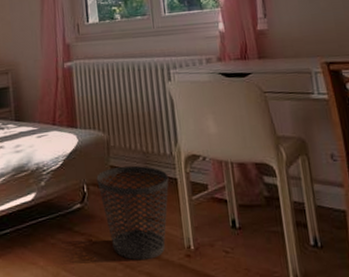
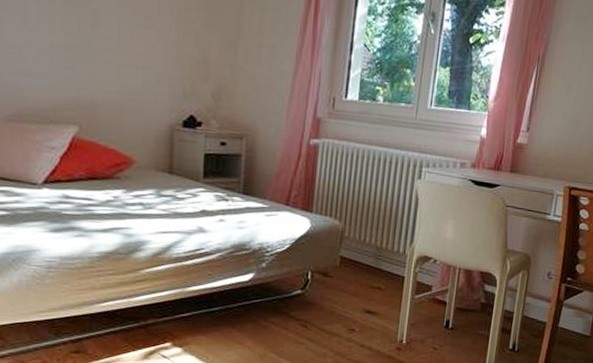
wastebasket: present [96,165,169,261] -> none [323,257,397,350]

